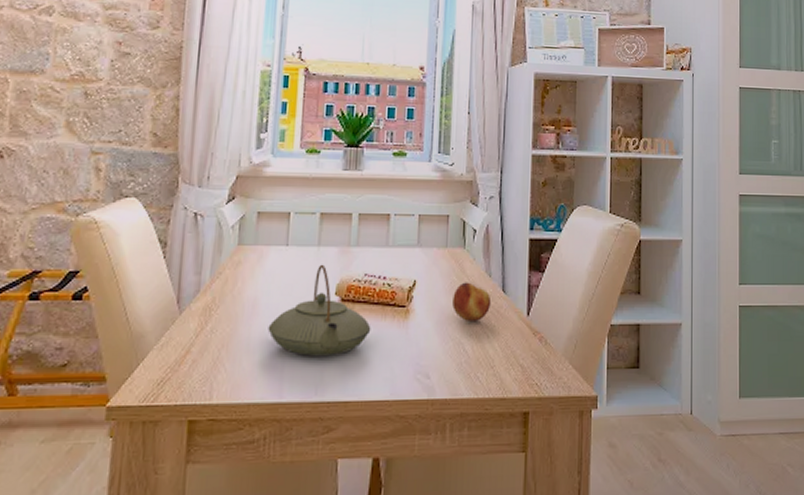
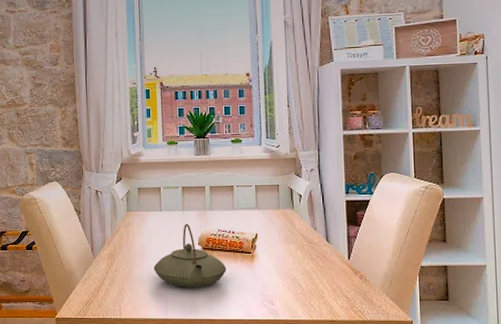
fruit: present [452,282,492,323] -> none [287,234,318,265]

